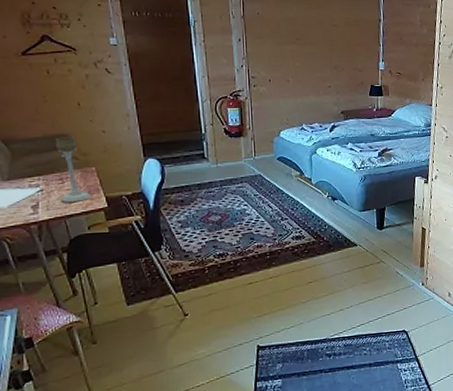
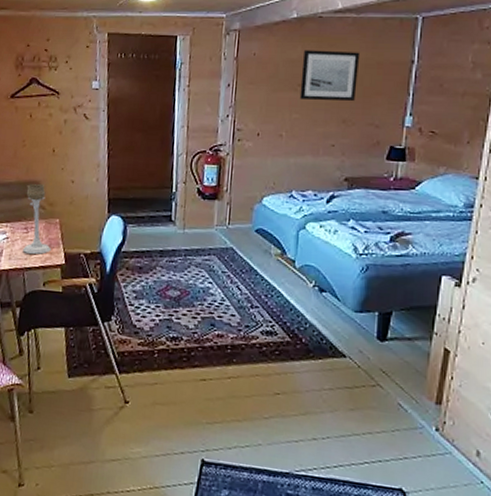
wall art: none [298,10,342,51] -> present [299,50,361,101]

